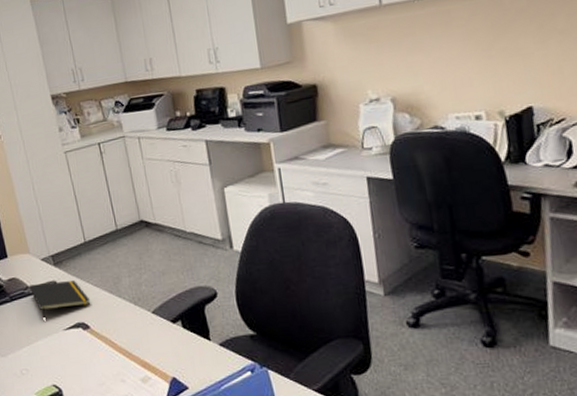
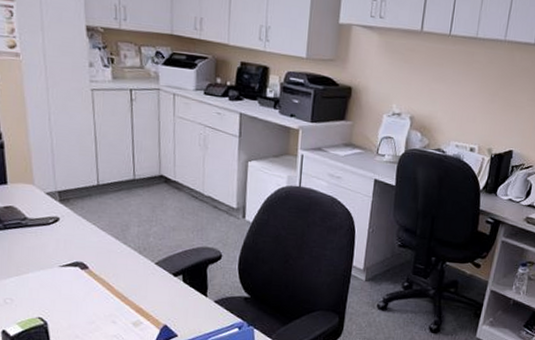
notepad: present [29,280,91,318] -> none [27,216,94,251]

